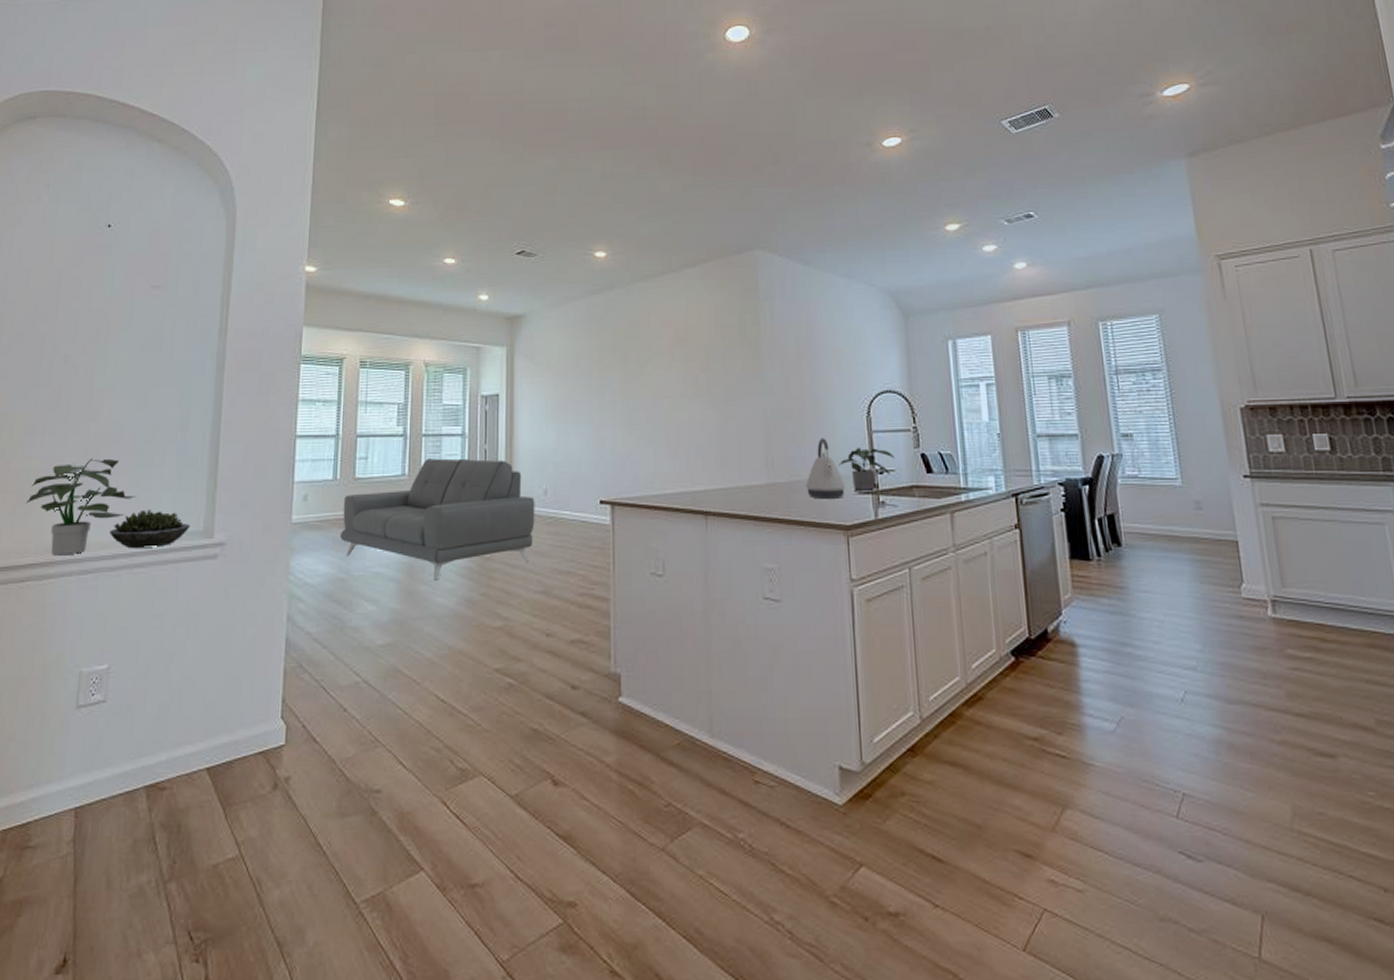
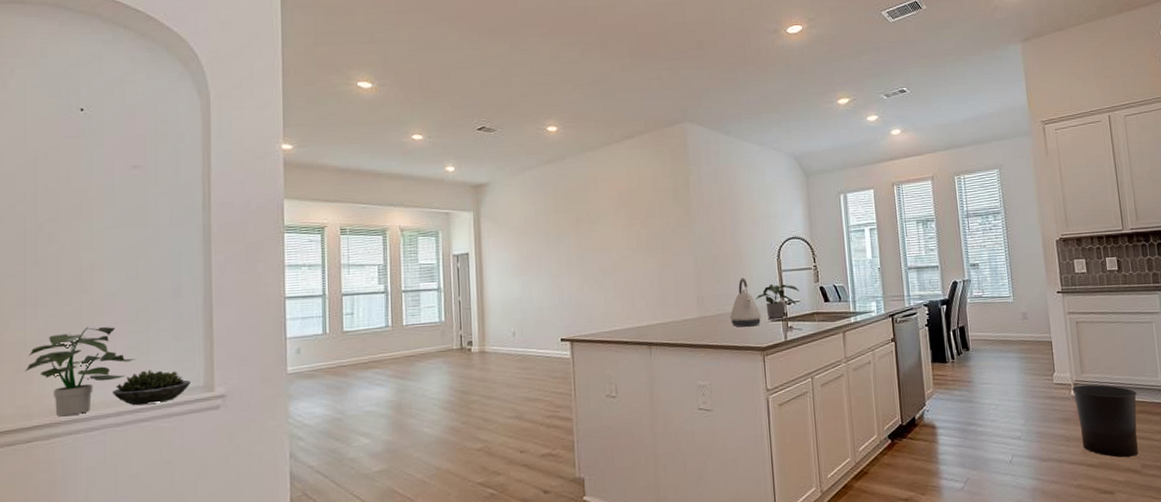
sofa: present [340,458,535,580] -> none [333,309,506,414]
waste bin: none [1269,603,1371,707] -> present [1072,384,1139,457]

